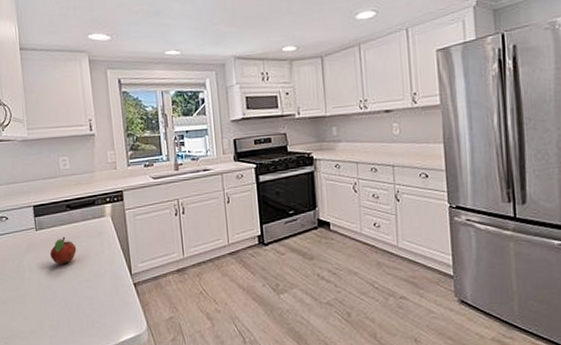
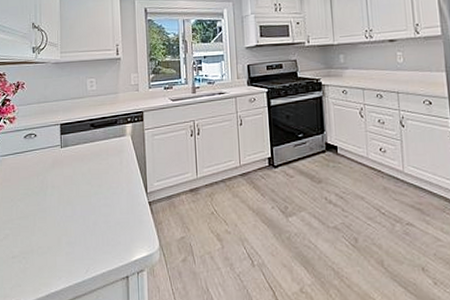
fruit: present [50,236,77,265] -> none [72,154,97,181]

